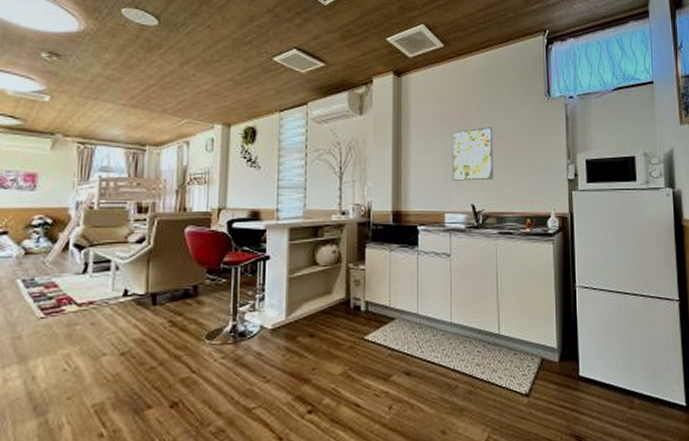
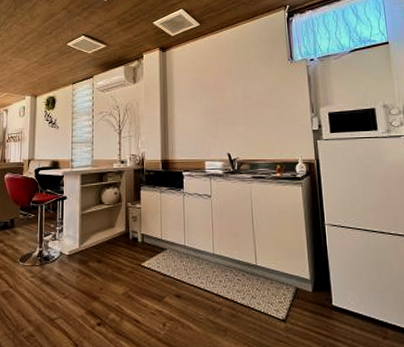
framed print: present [452,127,494,181] -> none [209,88,246,134]

